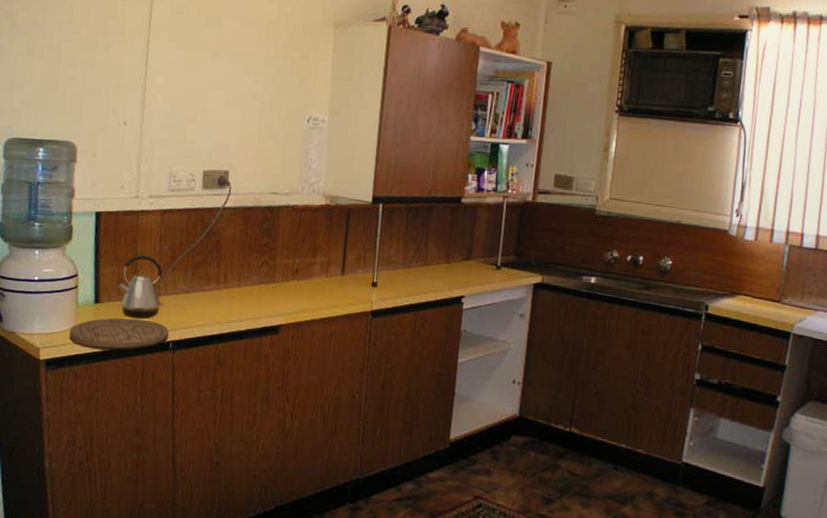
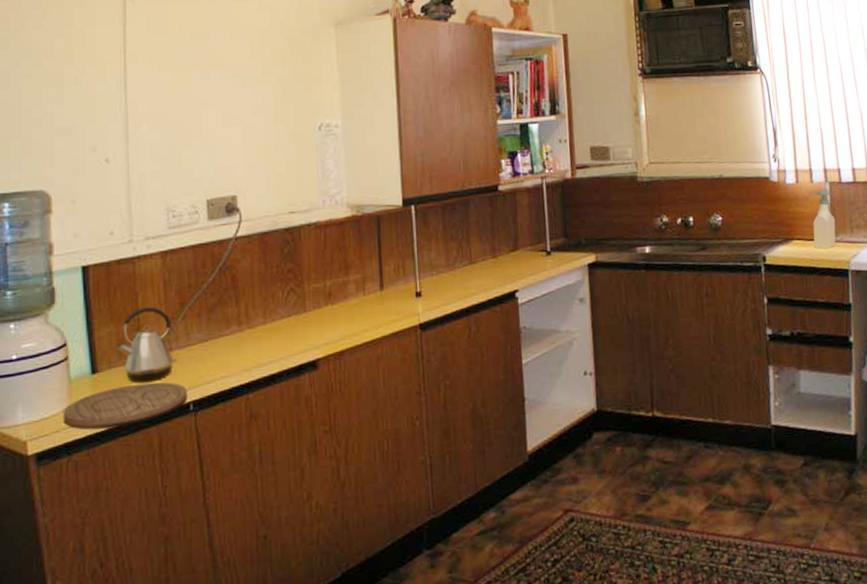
soap bottle: none [760,251,788,309] -> present [812,189,836,249]

